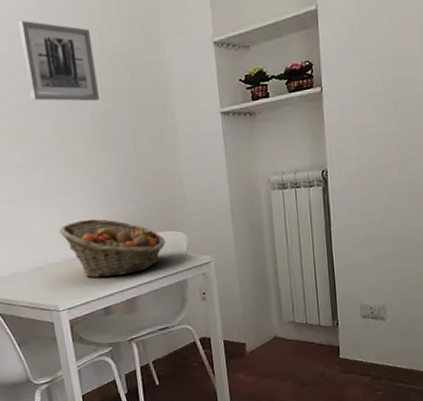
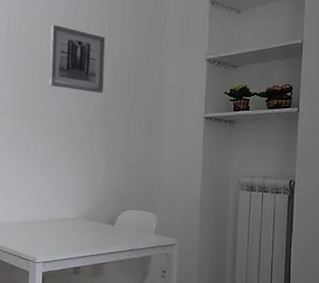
fruit basket: present [58,218,166,279] -> none [48,188,138,242]

